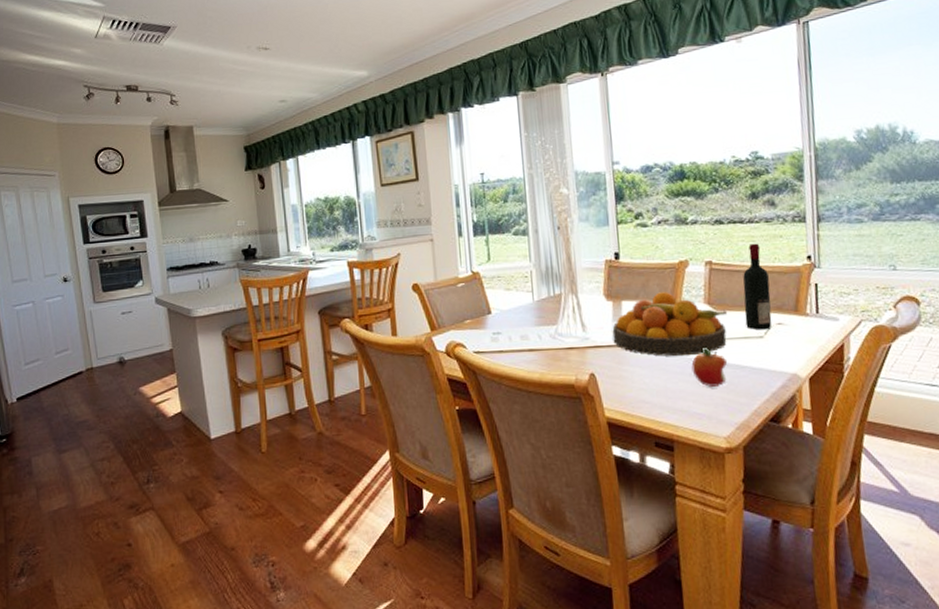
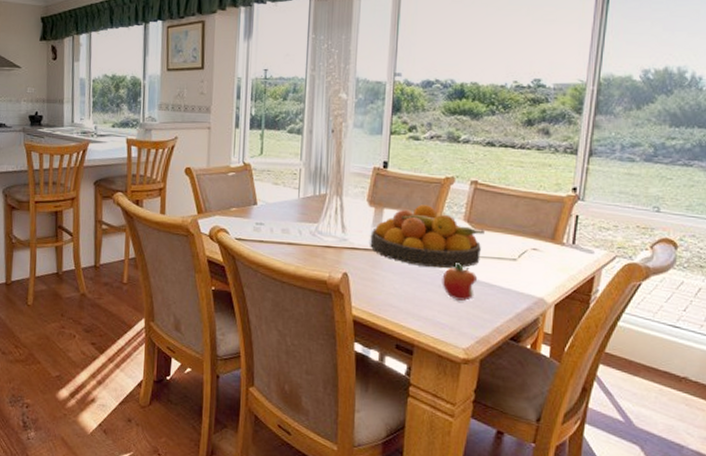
wine bottle: present [743,243,772,330] -> none [501,169,531,253]

